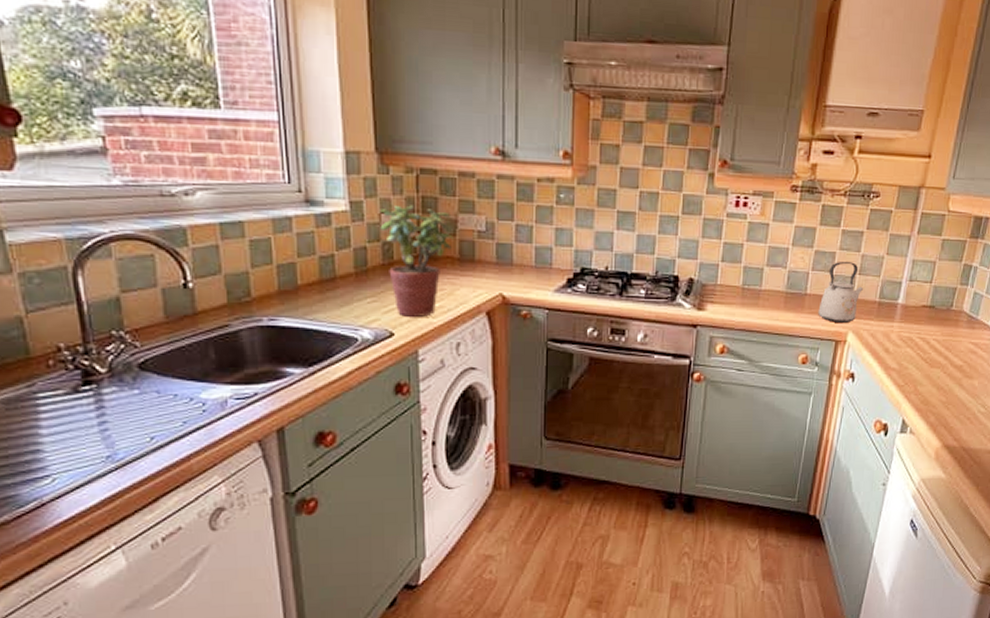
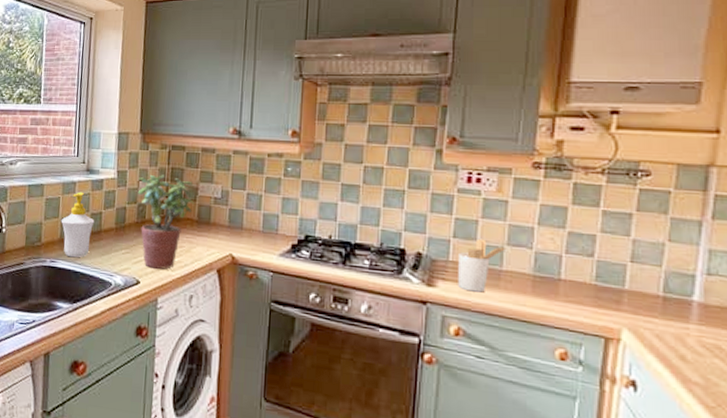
soap bottle: none [276,229,325,313] -> present [61,192,95,258]
utensil holder: none [724,261,766,312] -> present [458,238,507,293]
kettle: present [818,262,864,324] -> none [578,246,640,319]

